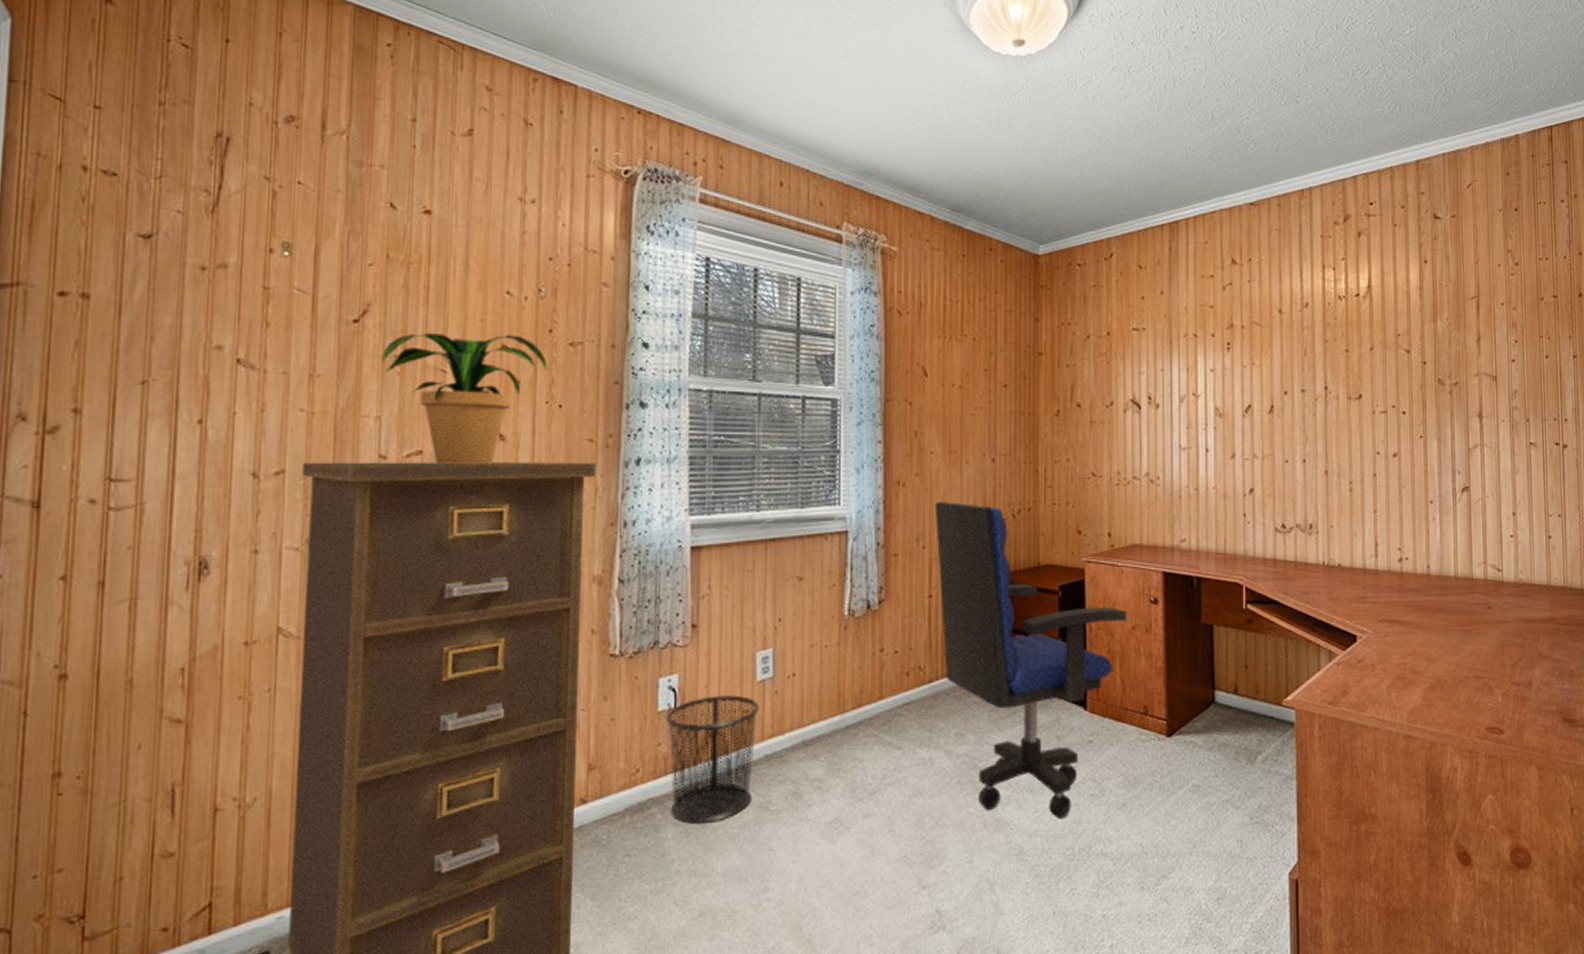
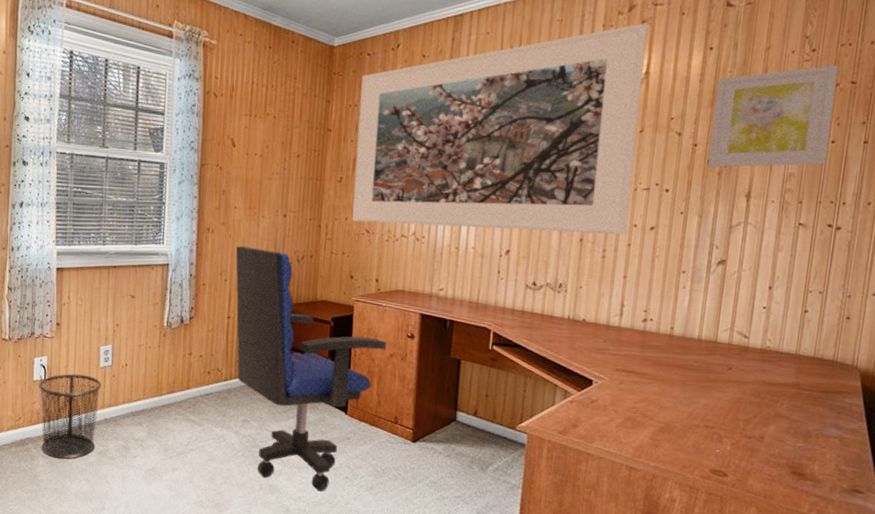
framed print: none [1074,234,1371,464] -> present [351,23,648,235]
wall art: none [1436,279,1545,386] -> present [708,65,839,168]

